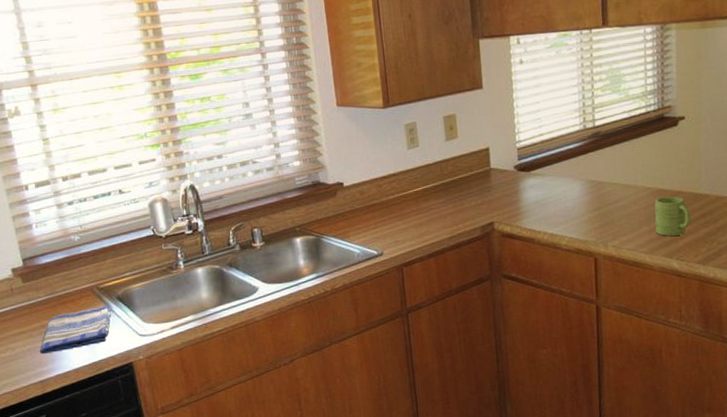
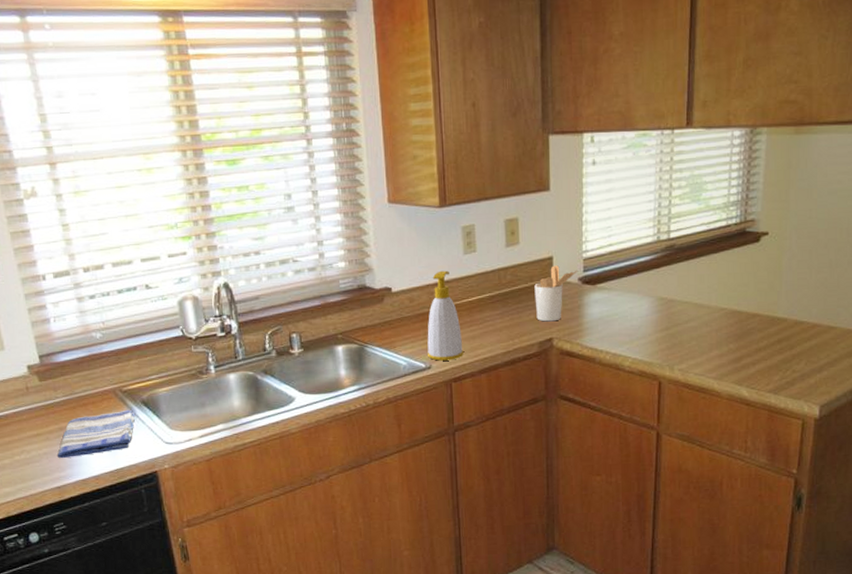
soap bottle: none [378,164,412,248] -> present [427,270,464,361]
utensil holder: none [474,155,513,208] -> present [534,265,577,322]
mug: present [654,196,692,236] -> none [726,318,766,362]

